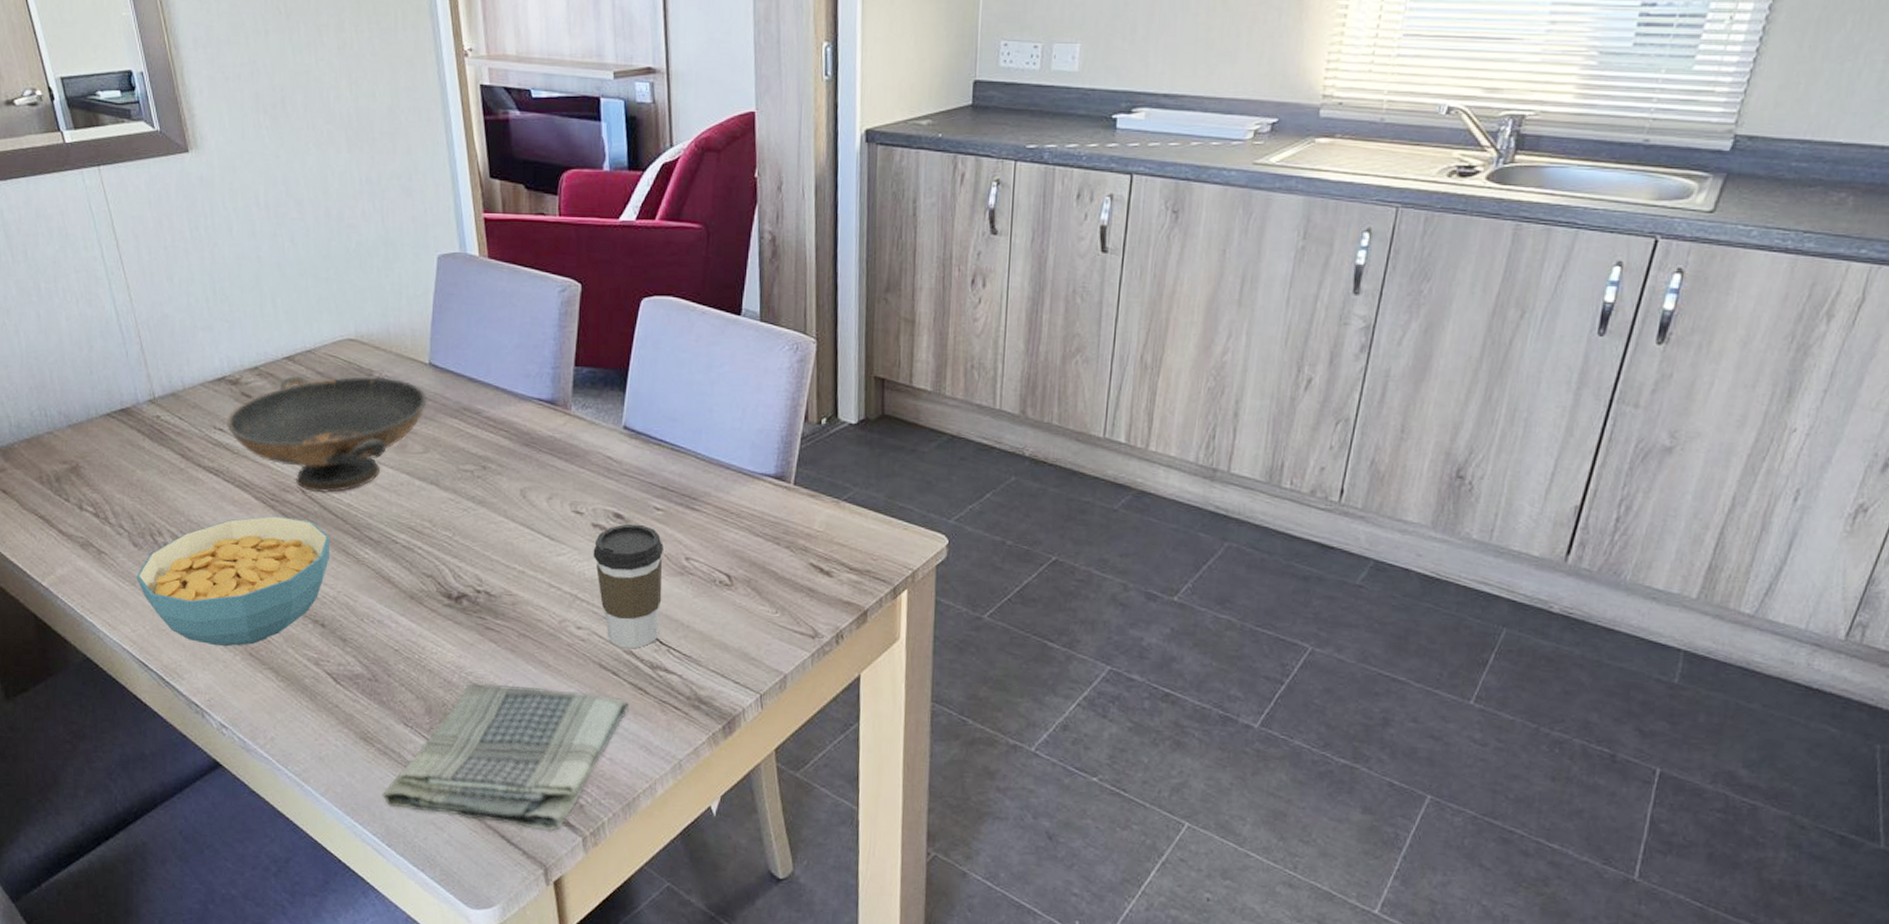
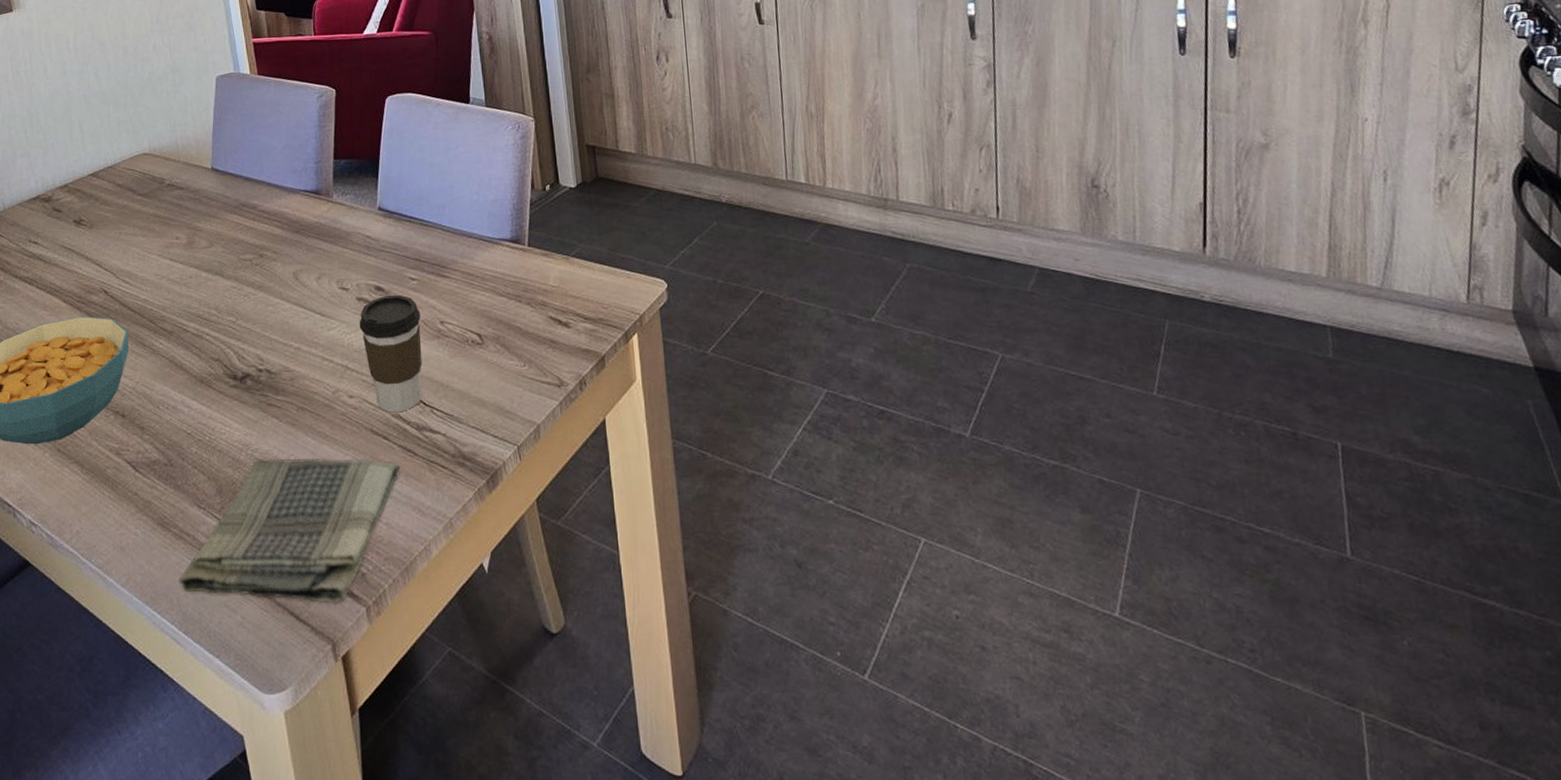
decorative bowl: present [226,375,427,493] -> none [39,184,211,292]

